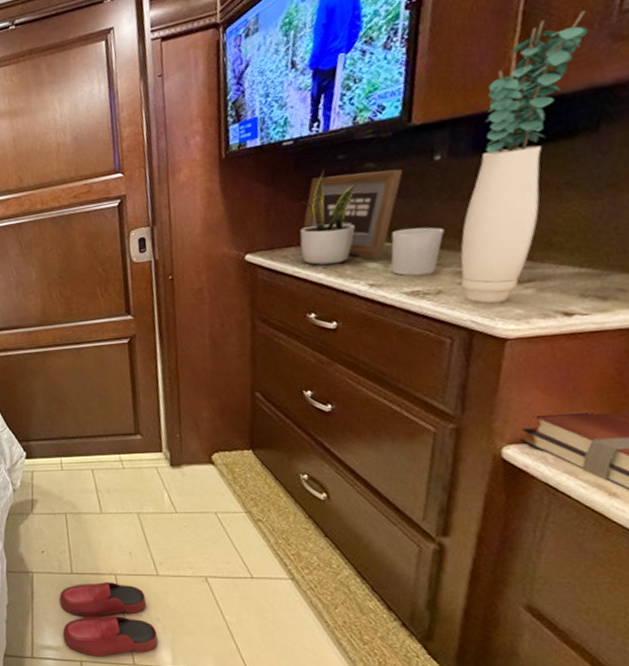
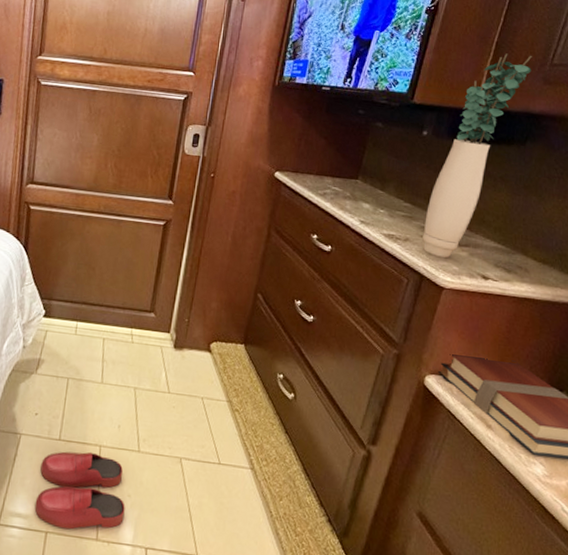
picture frame: present [299,169,402,258] -> none [317,122,400,201]
potted plant: present [299,170,360,266] -> none [317,118,370,198]
candle holder: present [390,227,445,276] -> none [378,181,419,223]

